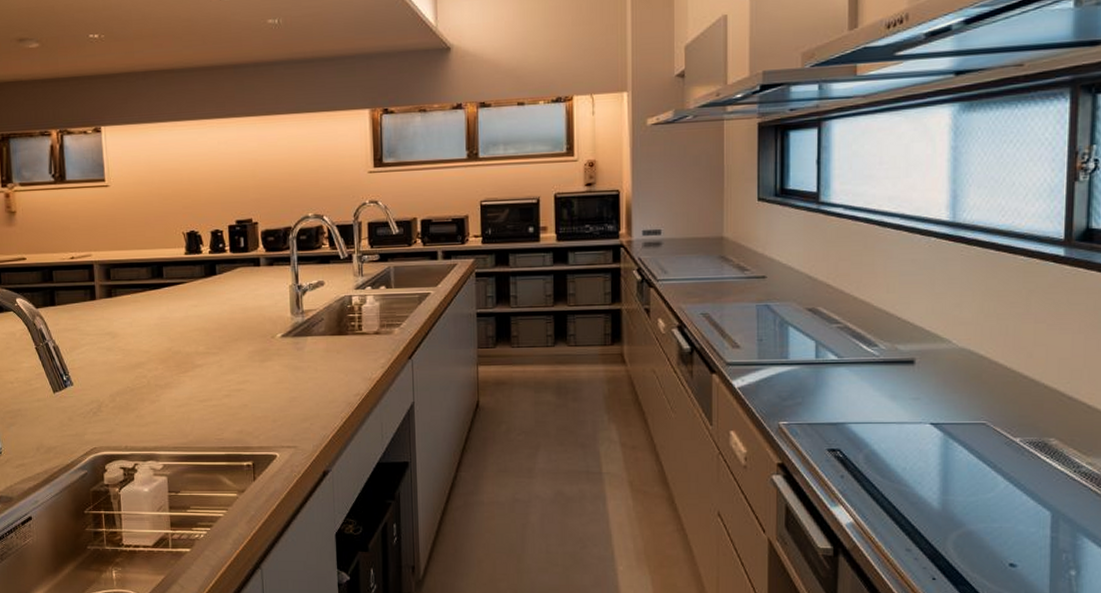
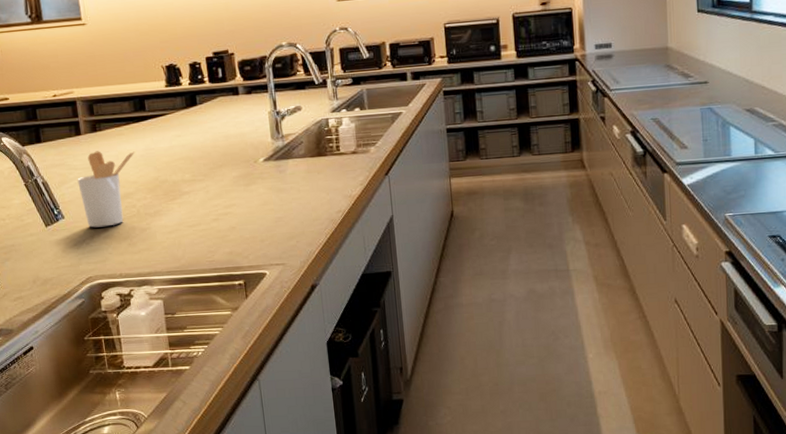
utensil holder: none [89,317,150,397] -> present [77,151,135,228]

